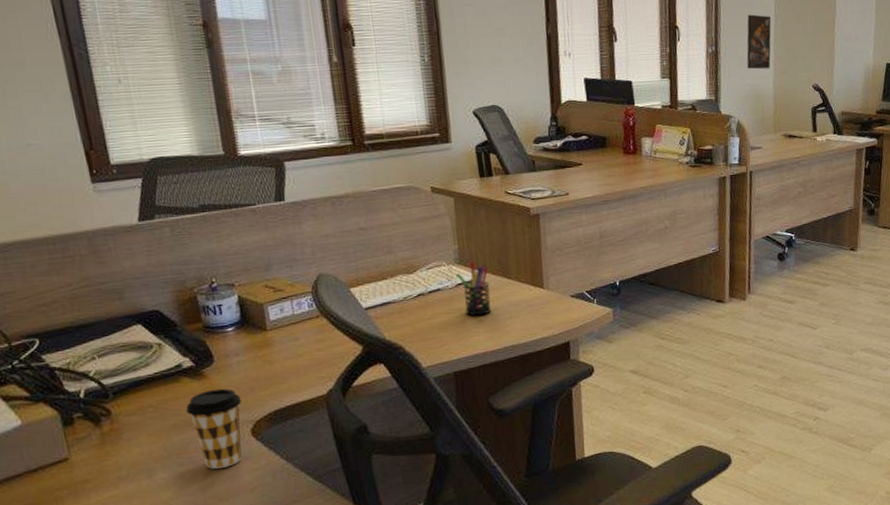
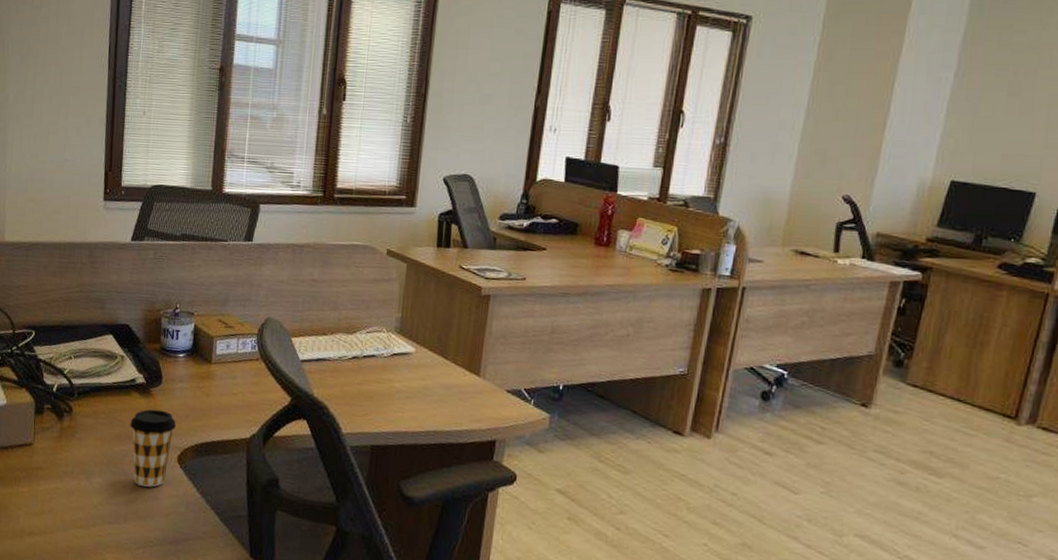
pen holder: present [456,262,492,316] -> none [393,333,427,392]
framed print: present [747,14,771,70] -> none [760,105,801,171]

